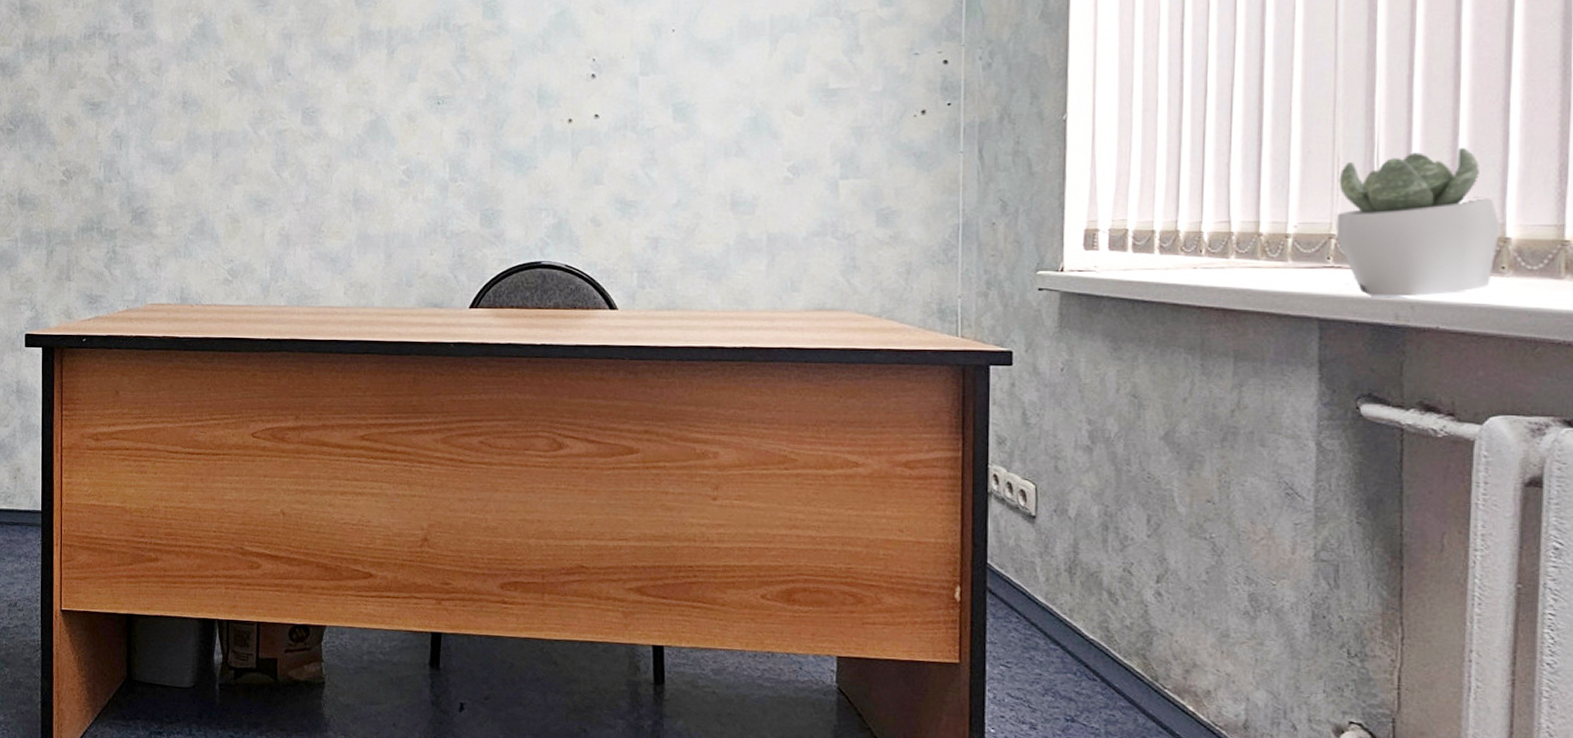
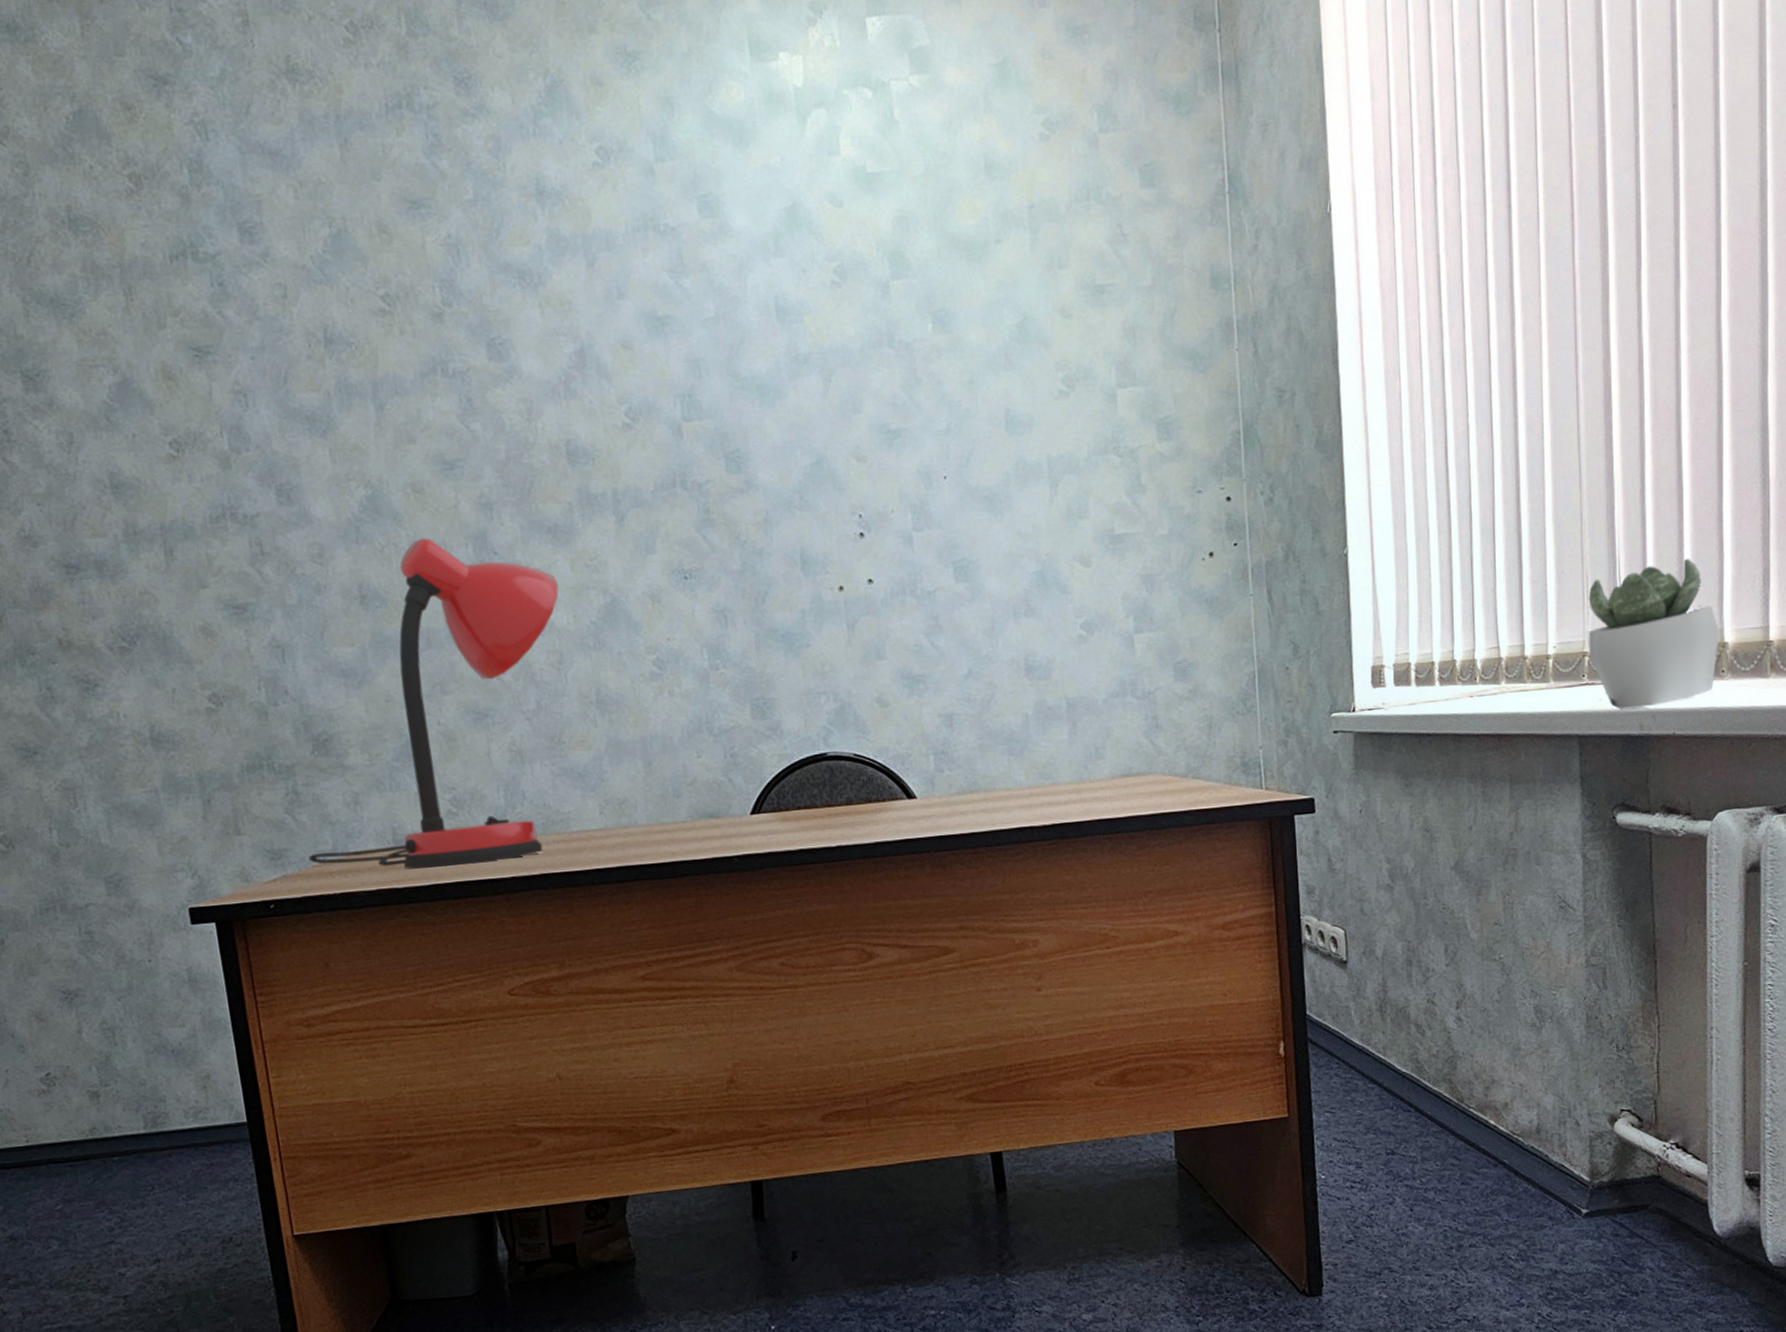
desk lamp: none [116,58,335,324] -> present [308,537,559,869]

